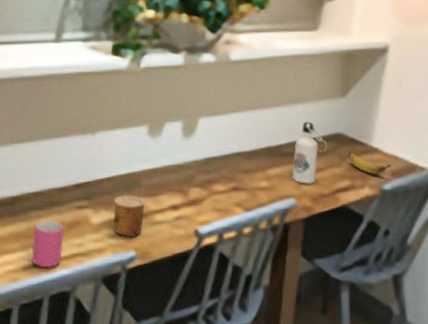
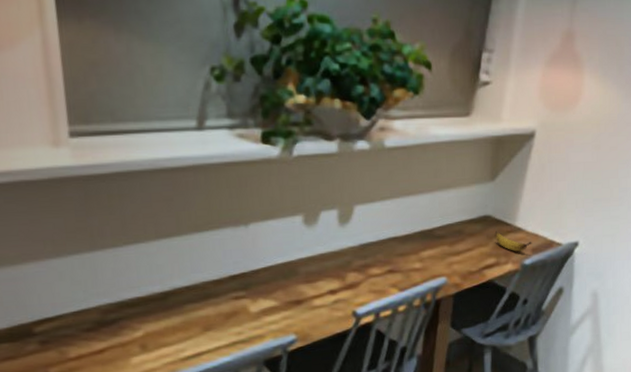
mug: present [31,220,64,267] -> none [189,312,222,357]
cup: present [113,195,146,237] -> none [271,283,304,323]
water bottle: present [292,121,327,184] -> none [443,205,476,264]

